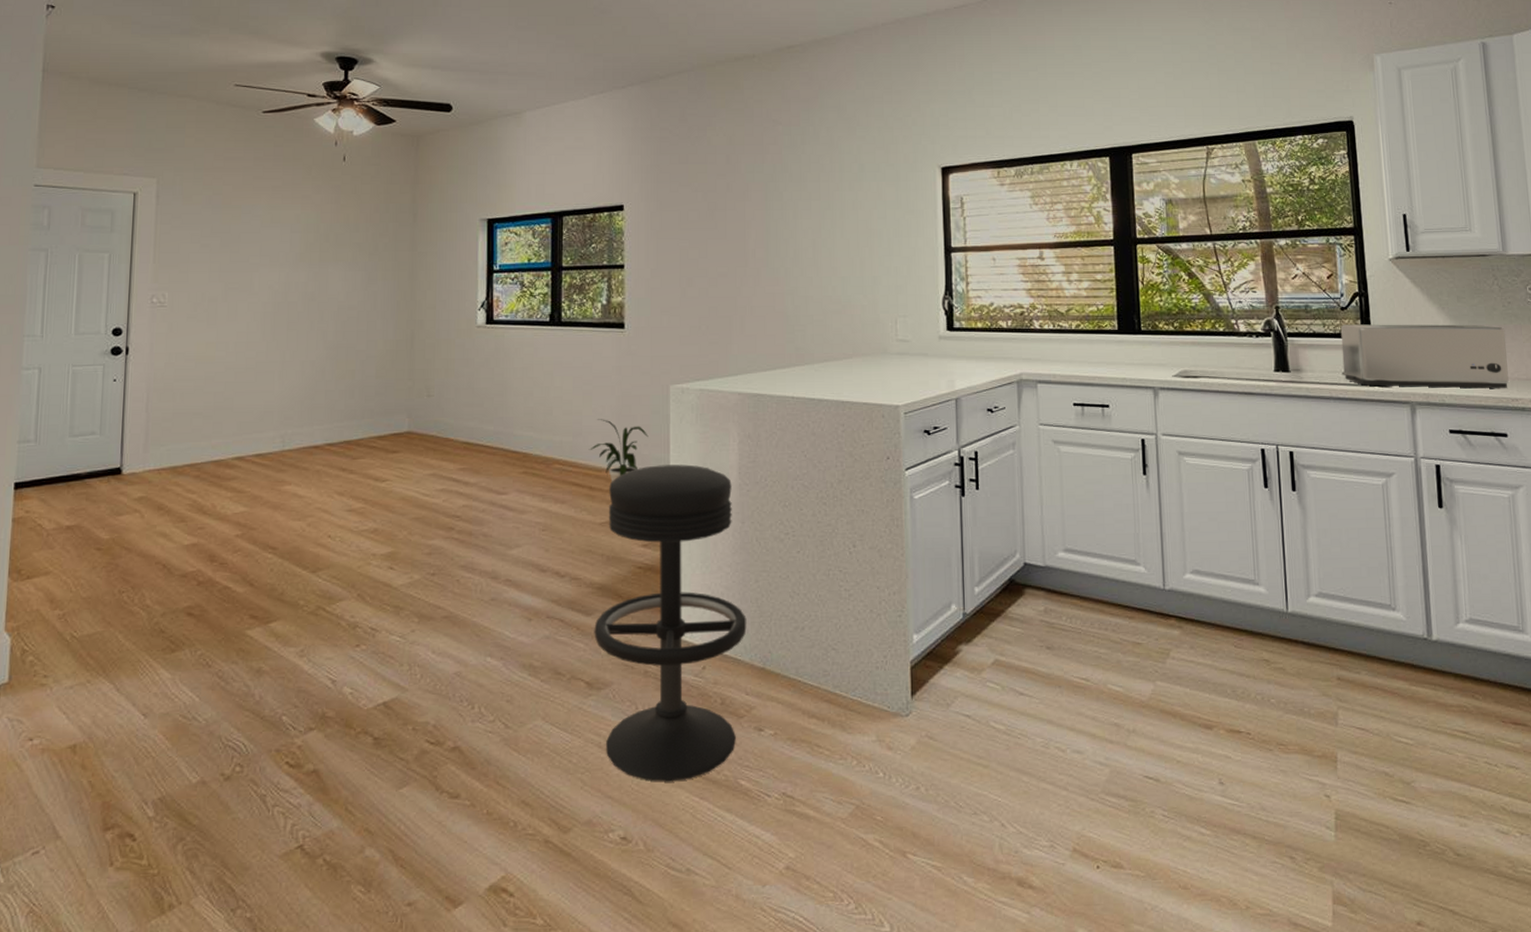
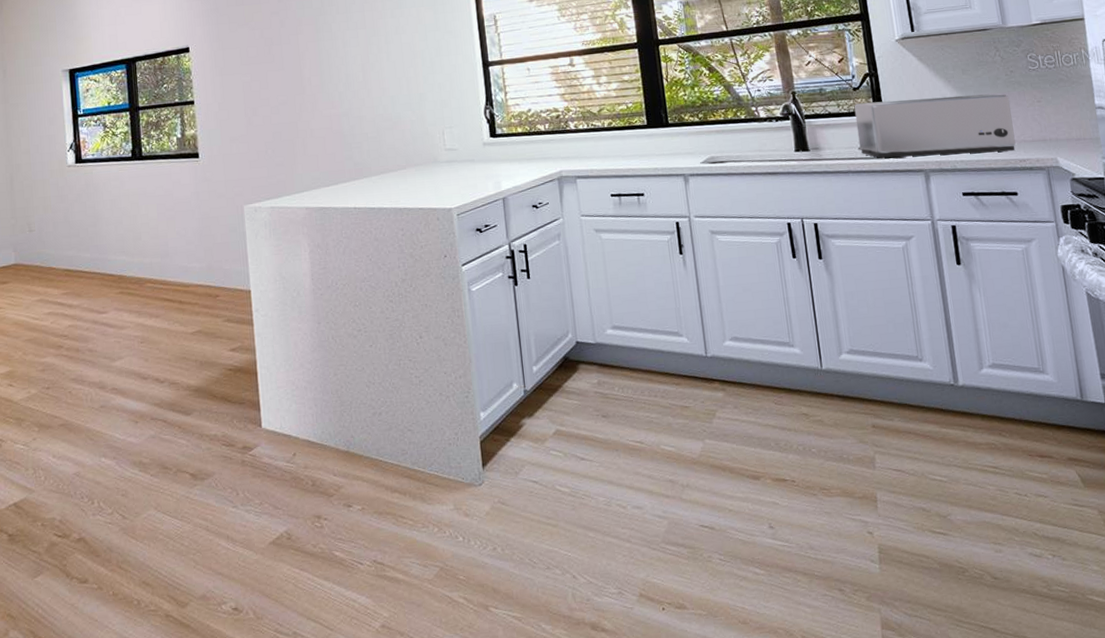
house plant: present [588,419,648,482] -> none [176,240,228,296]
bar stool: present [594,464,747,781] -> none [194,275,330,557]

